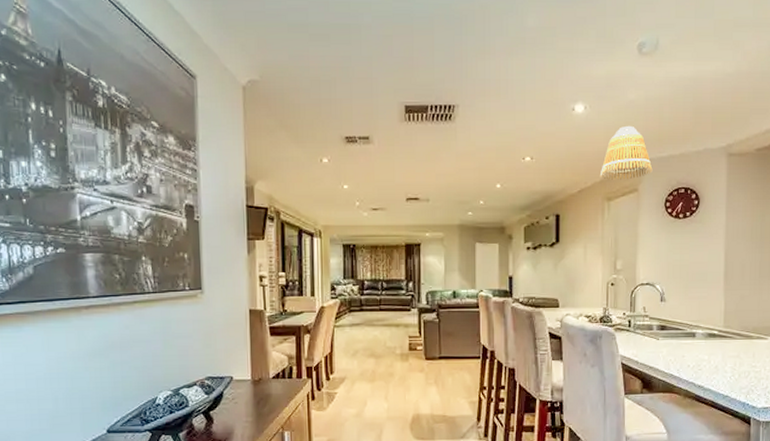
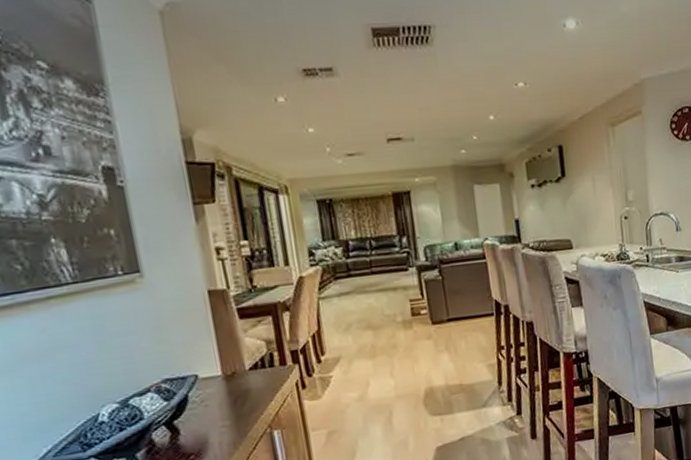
lamp shade: present [599,125,653,180] -> none [600,41,655,103]

